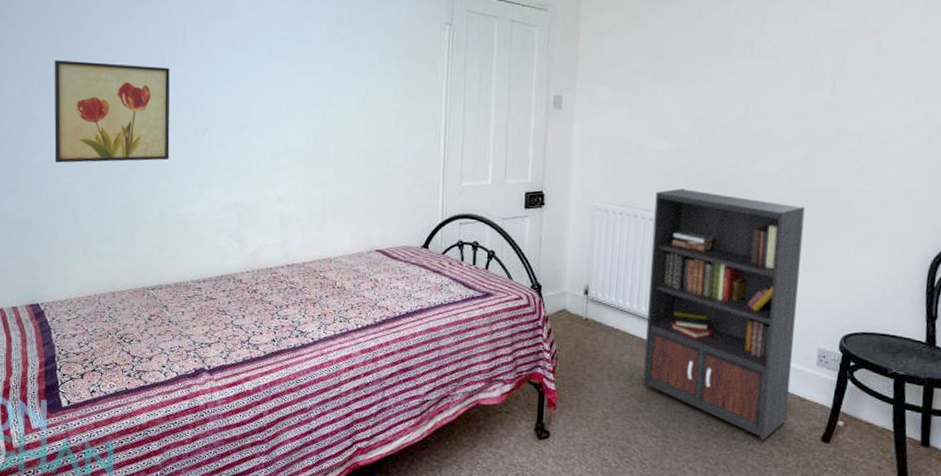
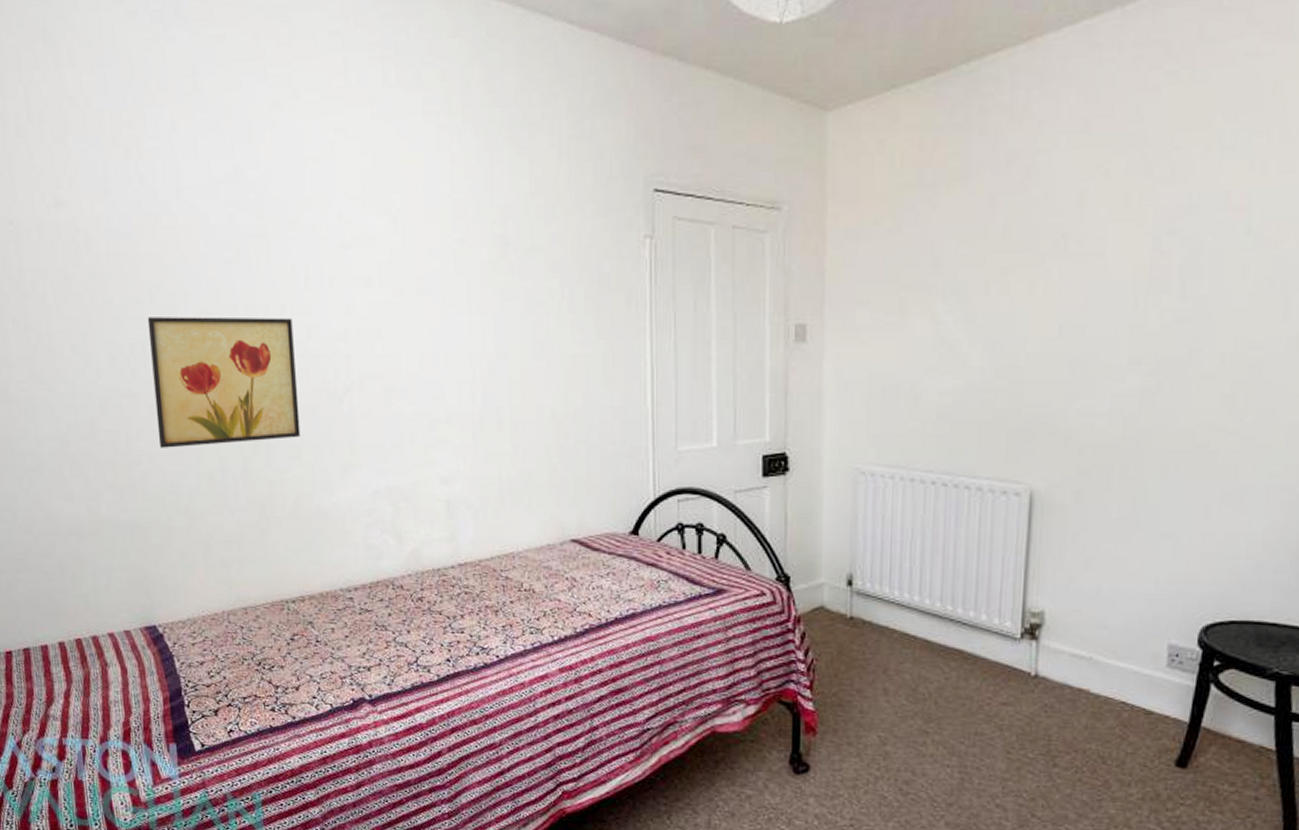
bookcase: present [643,188,843,441] -> none [930,440,1205,768]

